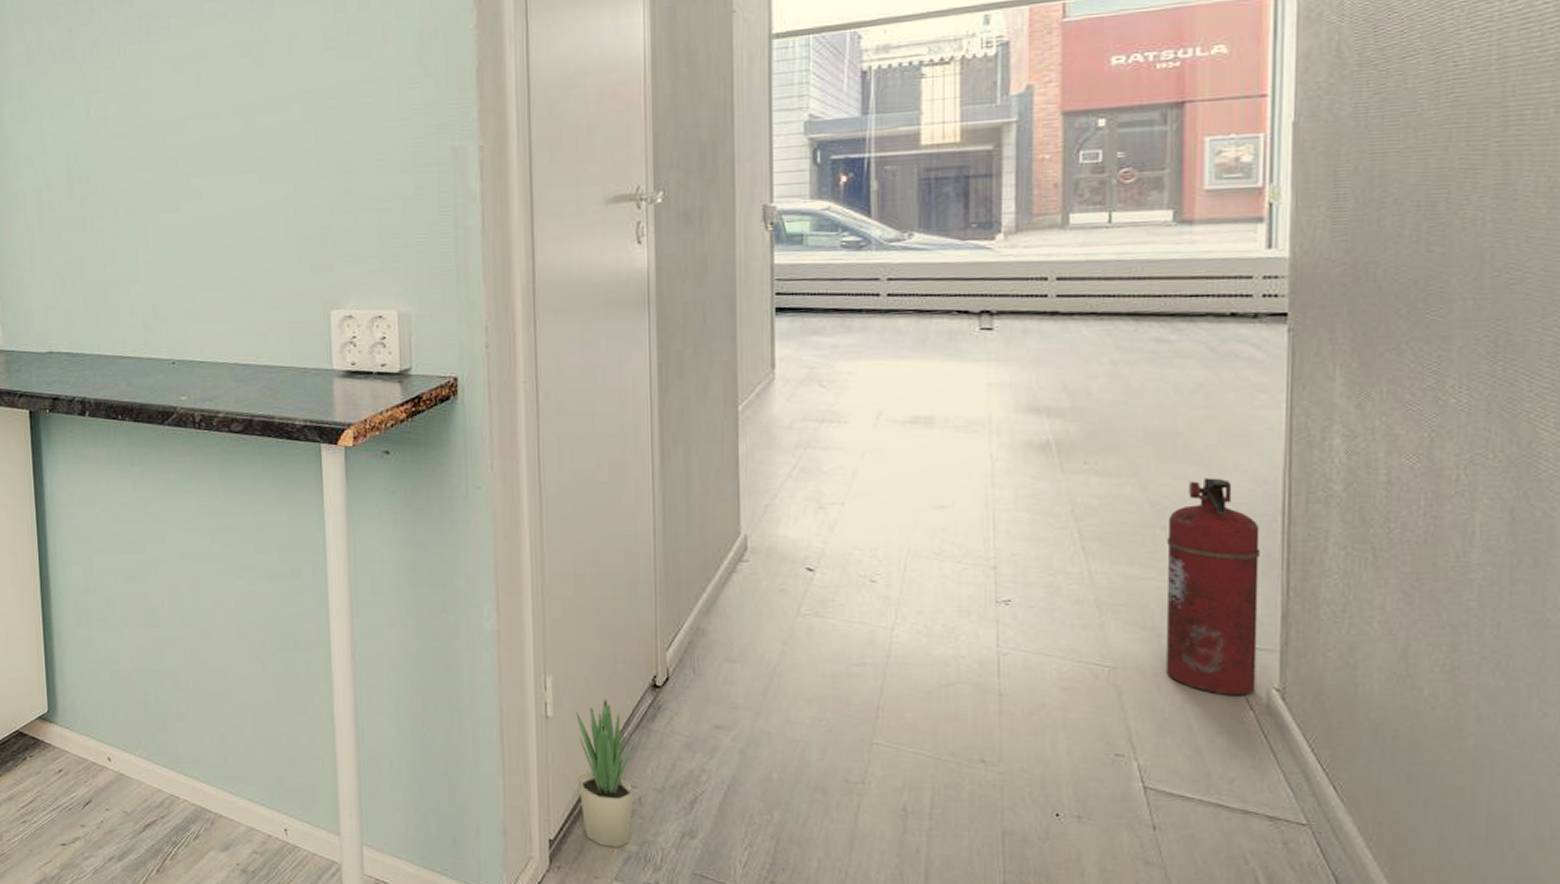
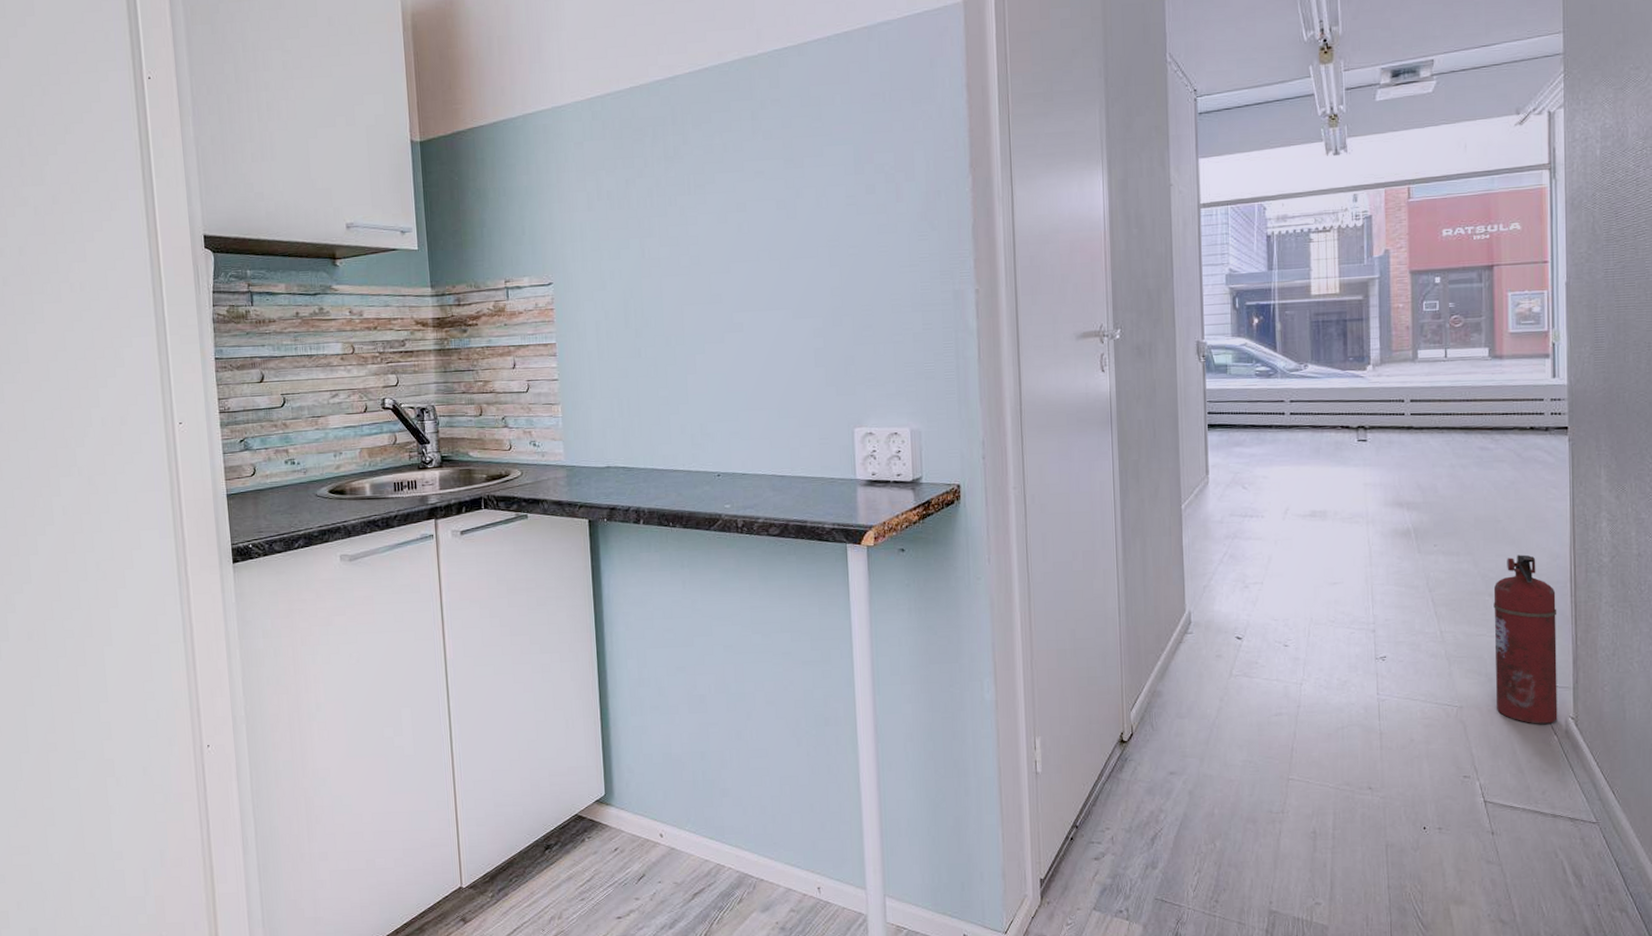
potted plant: present [576,699,636,847] -> none [1060,755,1108,882]

